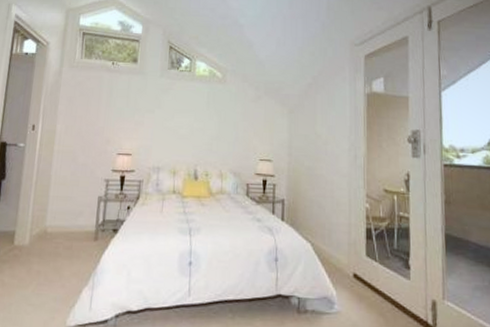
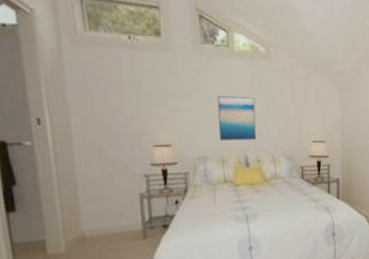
wall art: none [173,113,209,155] -> present [217,96,257,141]

